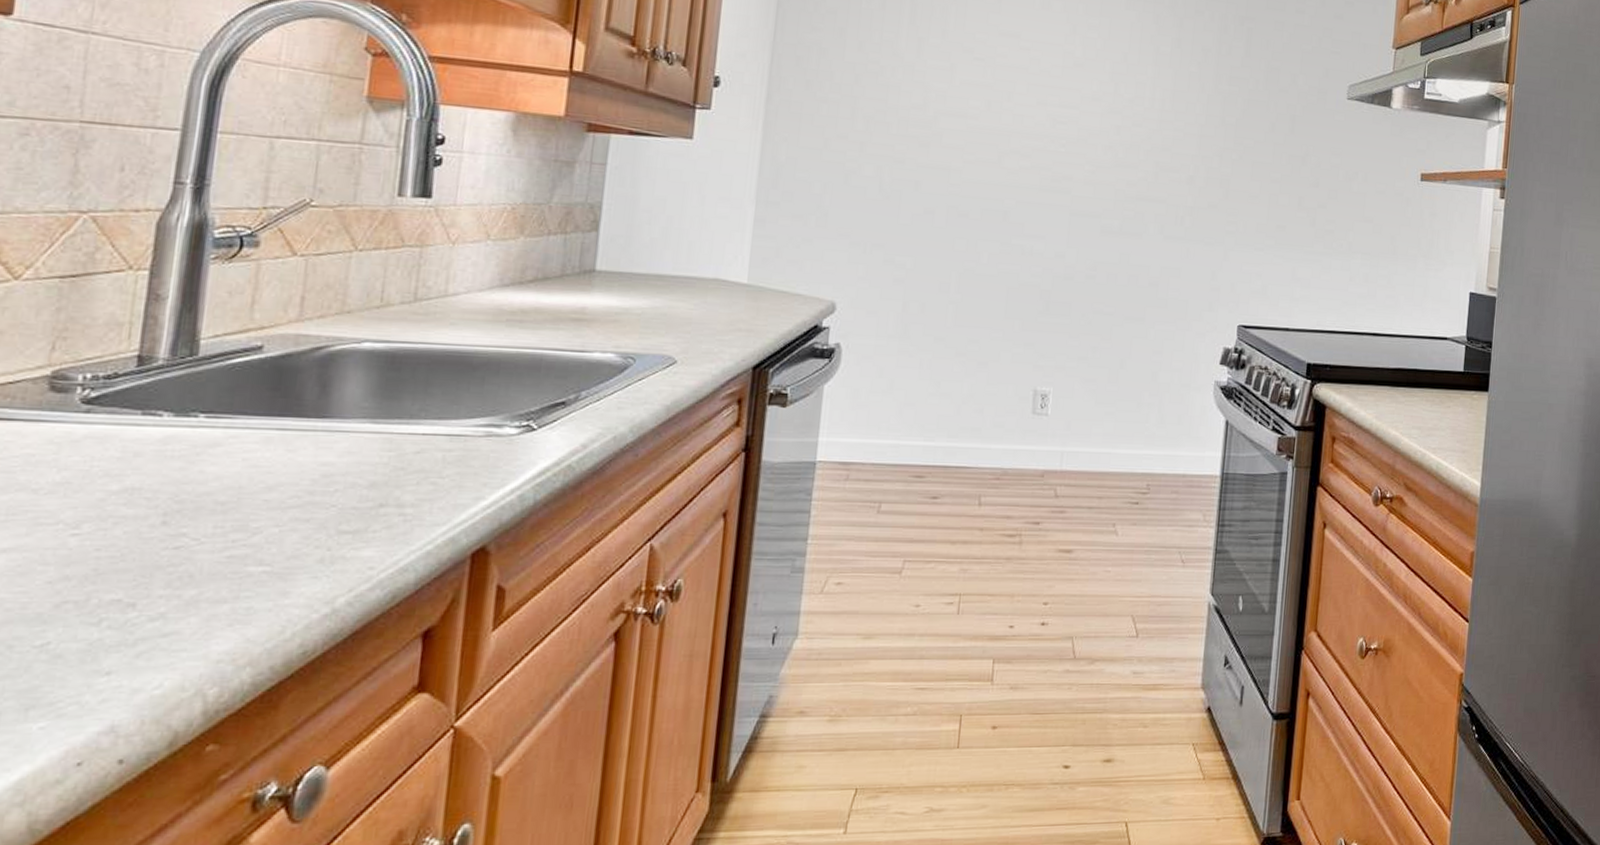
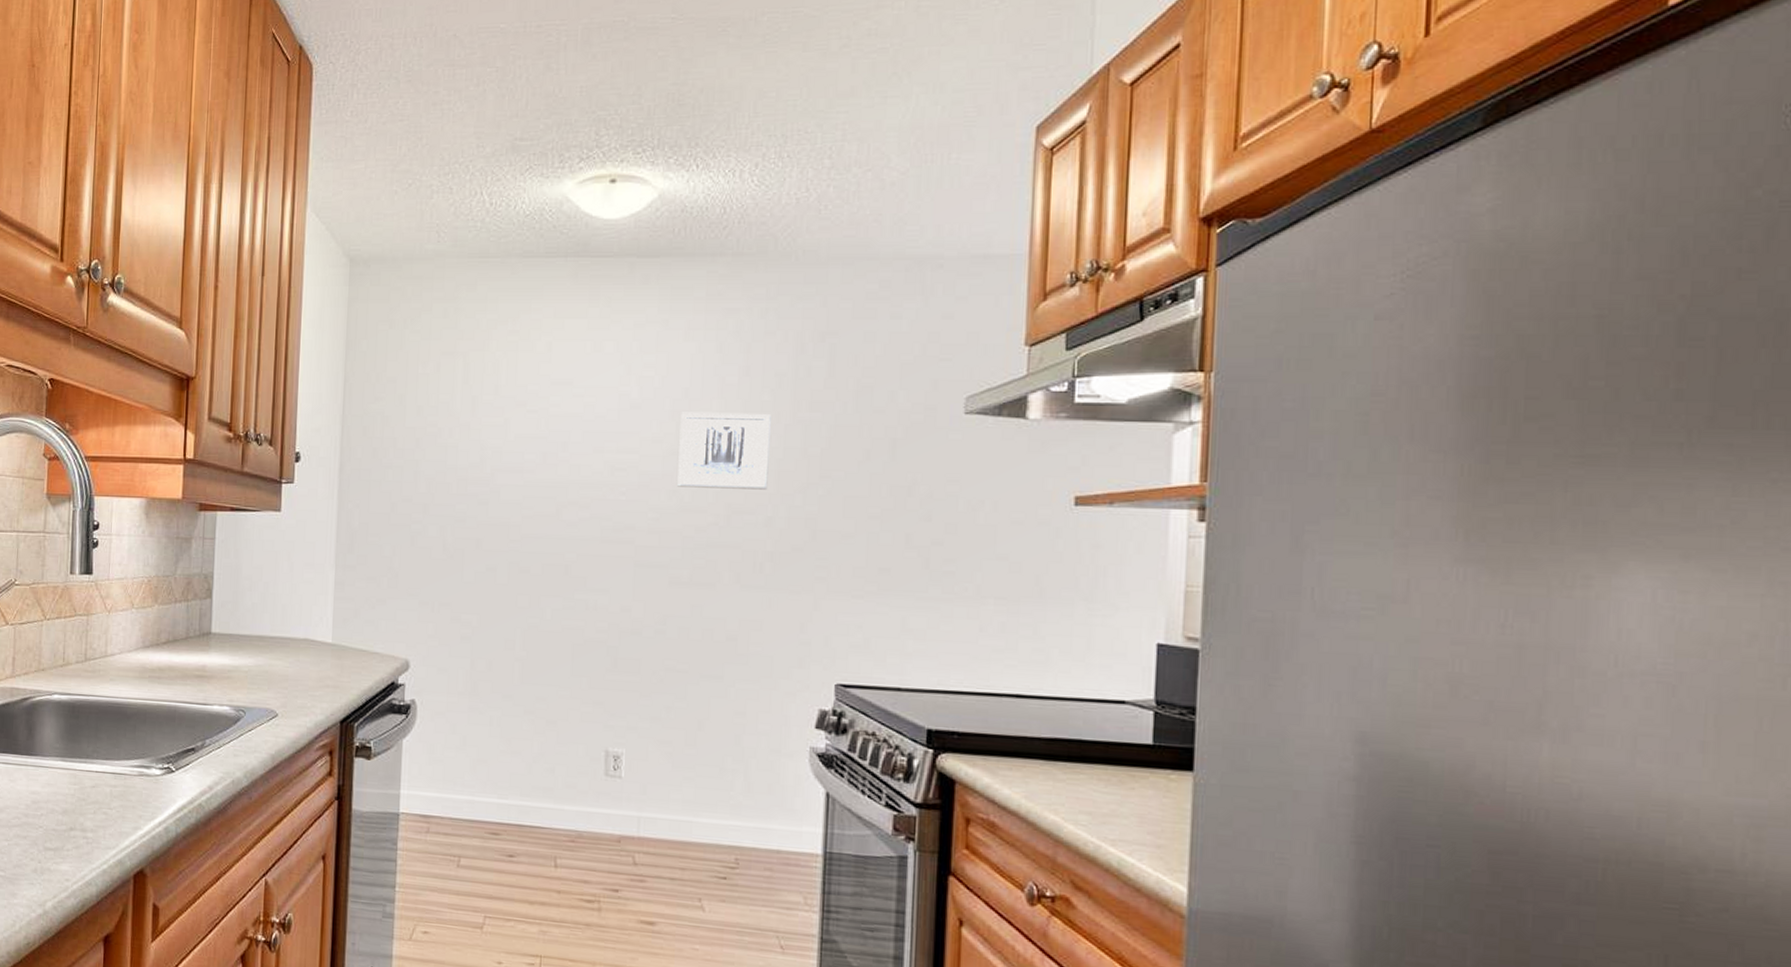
wall art: none [1113,74,1197,151] -> present [677,412,771,490]

